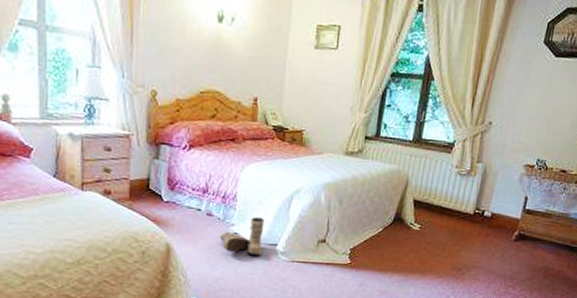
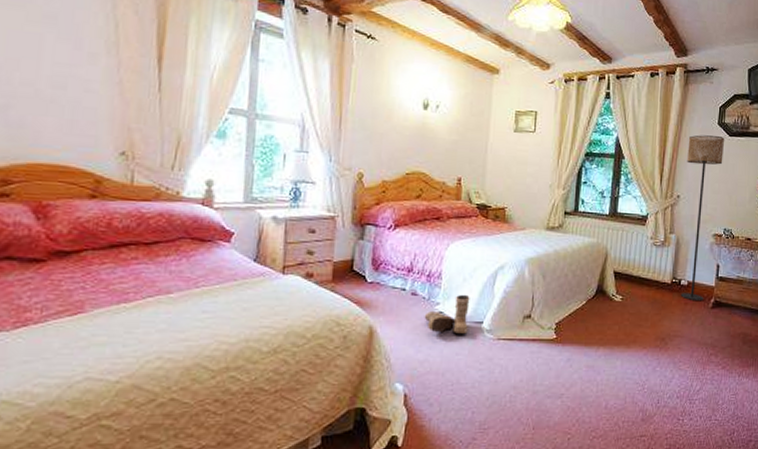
floor lamp: none [482,54,550,234] -> present [680,135,725,302]

